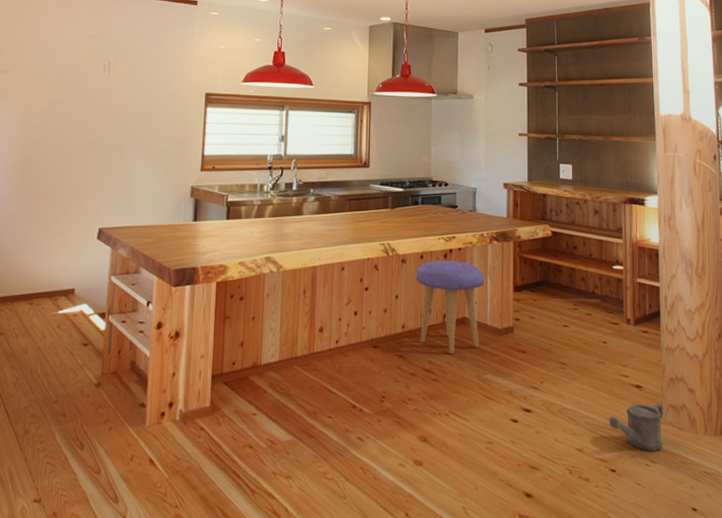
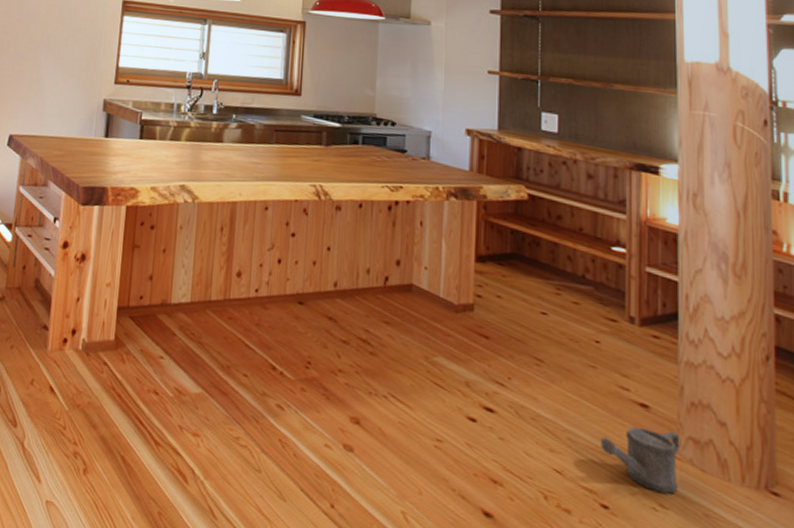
stool: present [416,260,484,355] -> none [353,211,438,326]

